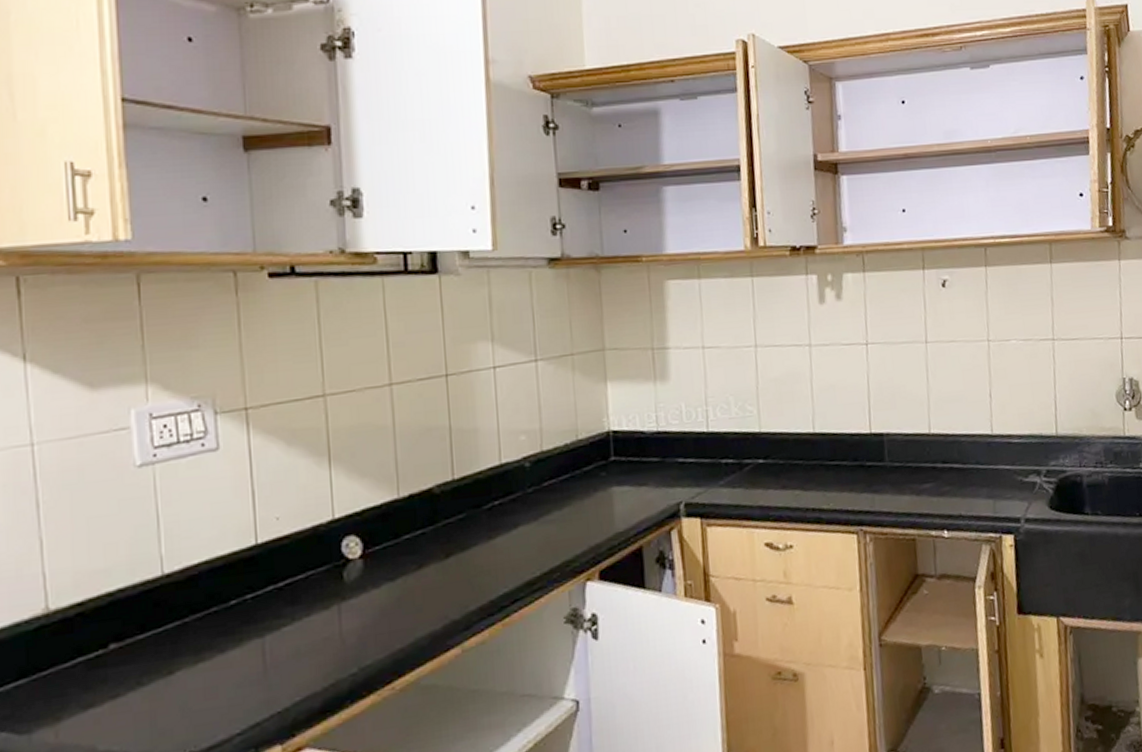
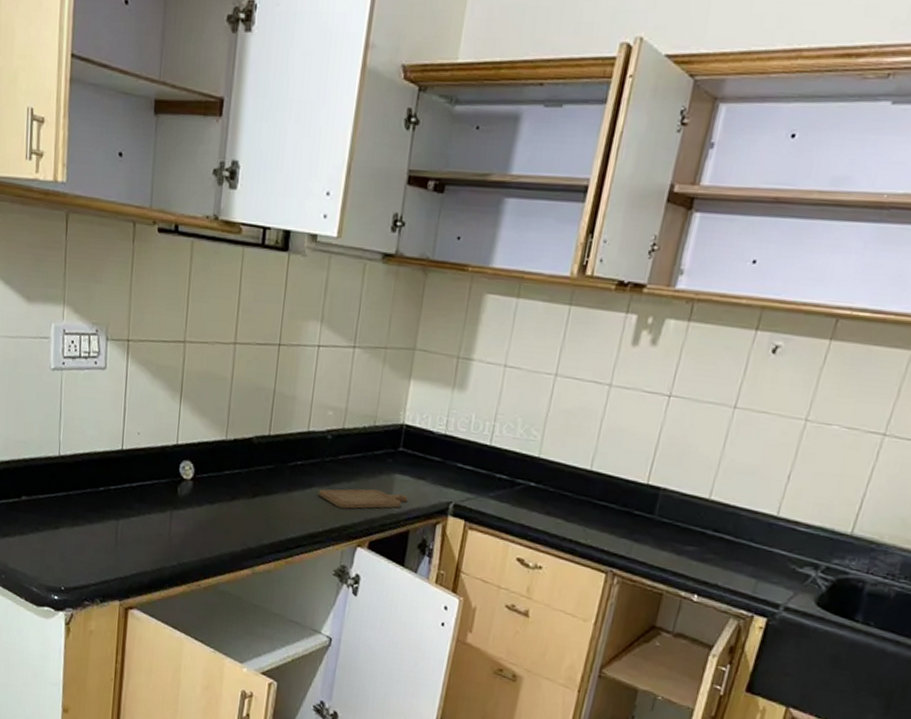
chopping board: none [527,507,633,542] -> present [319,488,409,509]

